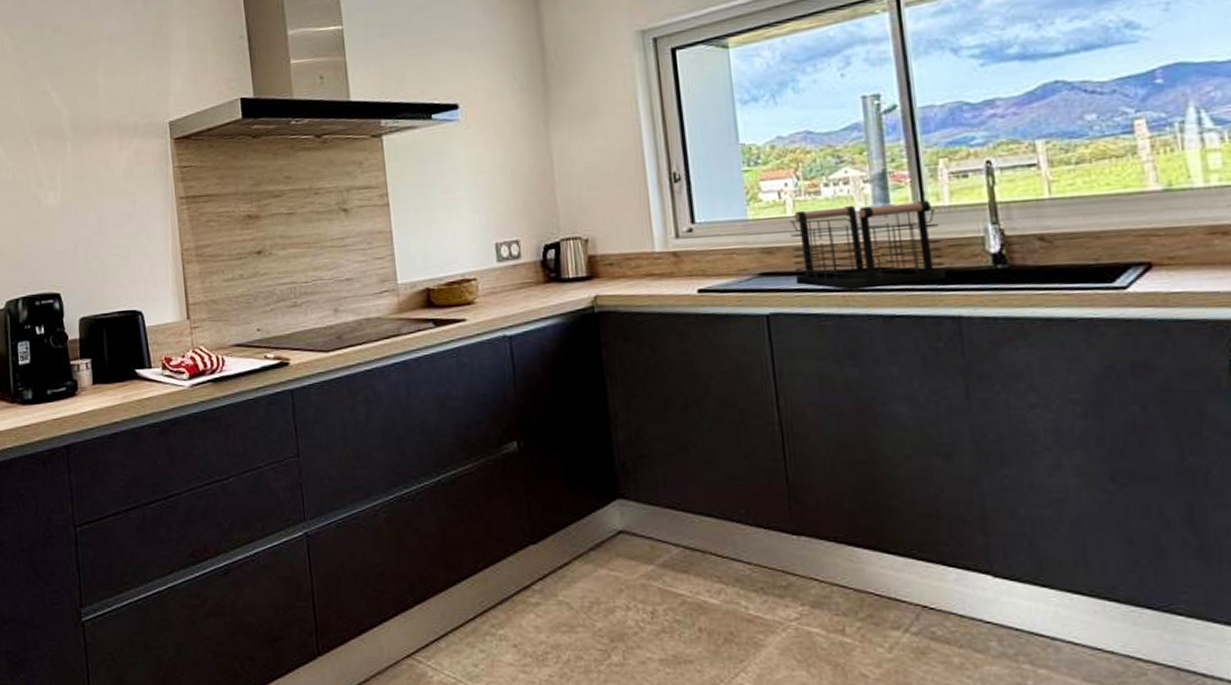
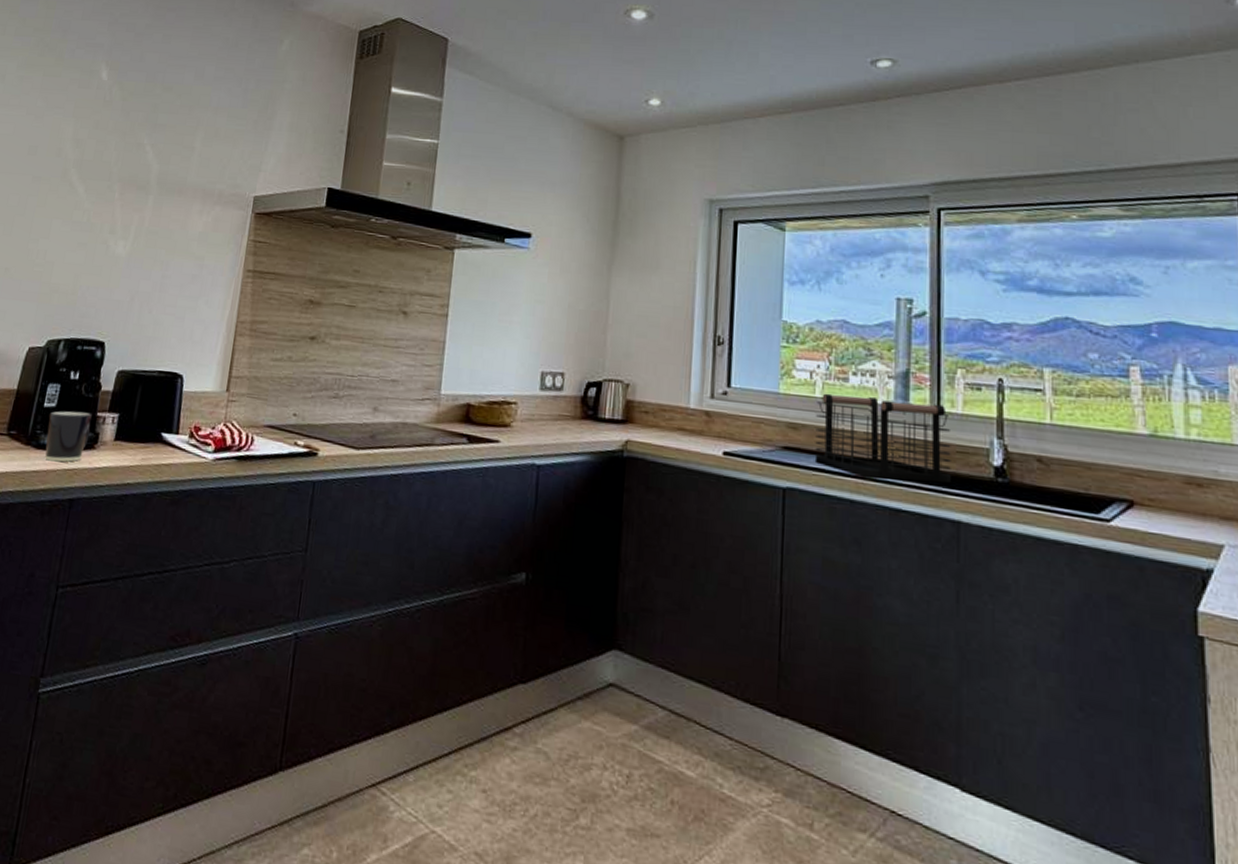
mug: none [26,363,69,414] -> present [45,410,92,462]

